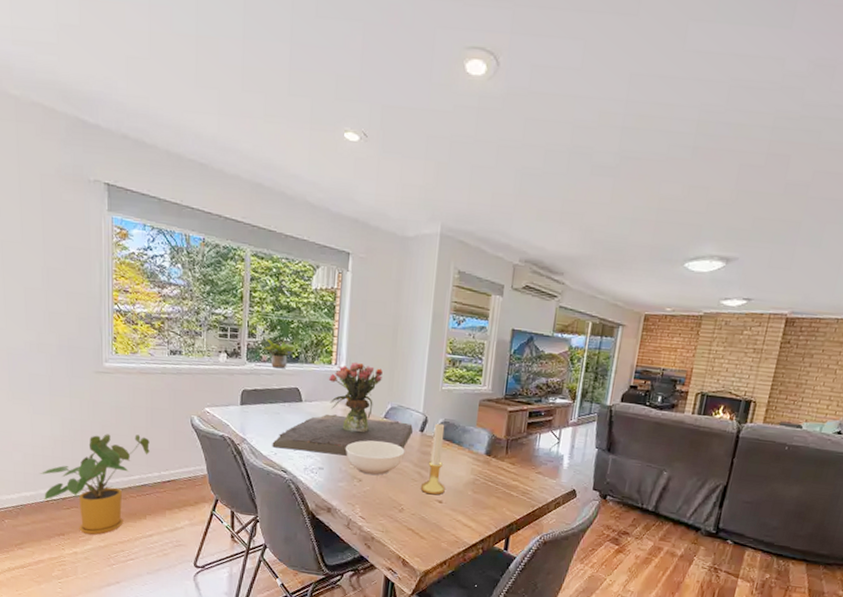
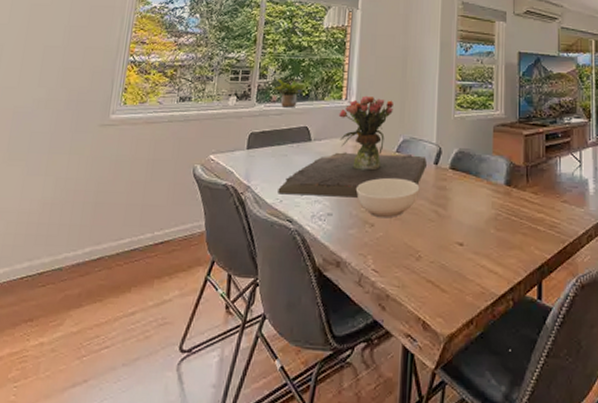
house plant: present [39,434,150,535] -> none [17,190,147,317]
candle holder: present [420,422,445,495] -> none [438,152,465,237]

